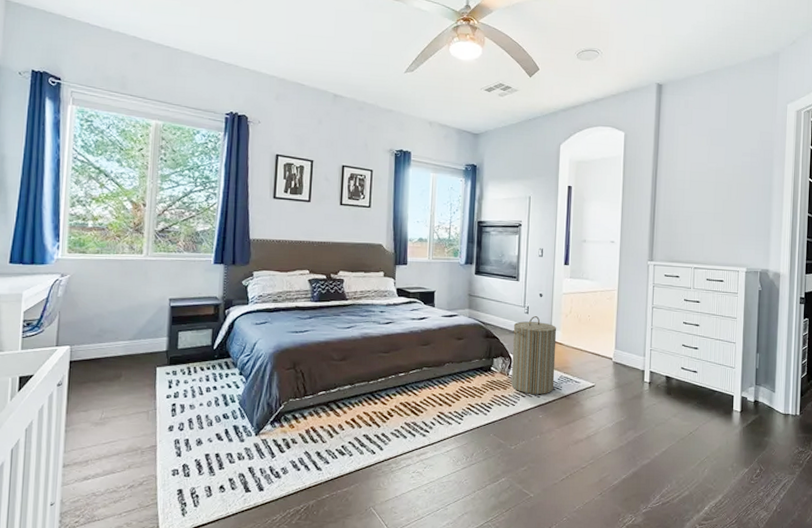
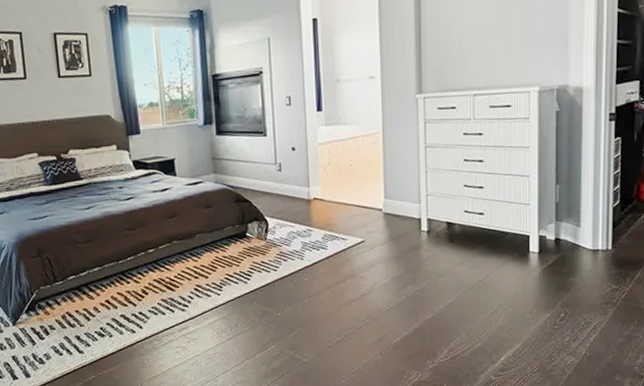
laundry hamper: present [511,316,557,394] -> none [265,173,319,257]

